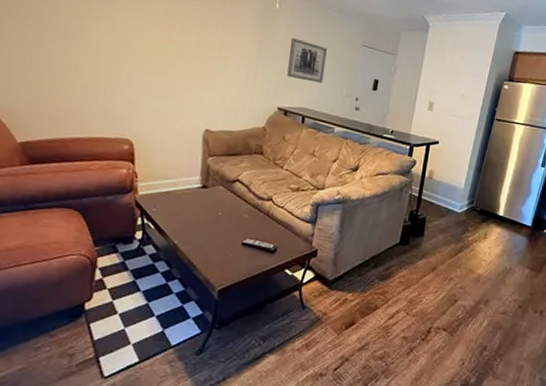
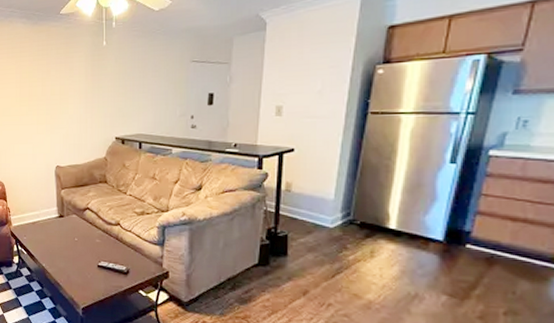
wall art: present [286,38,327,83] -> none [120,69,156,108]

